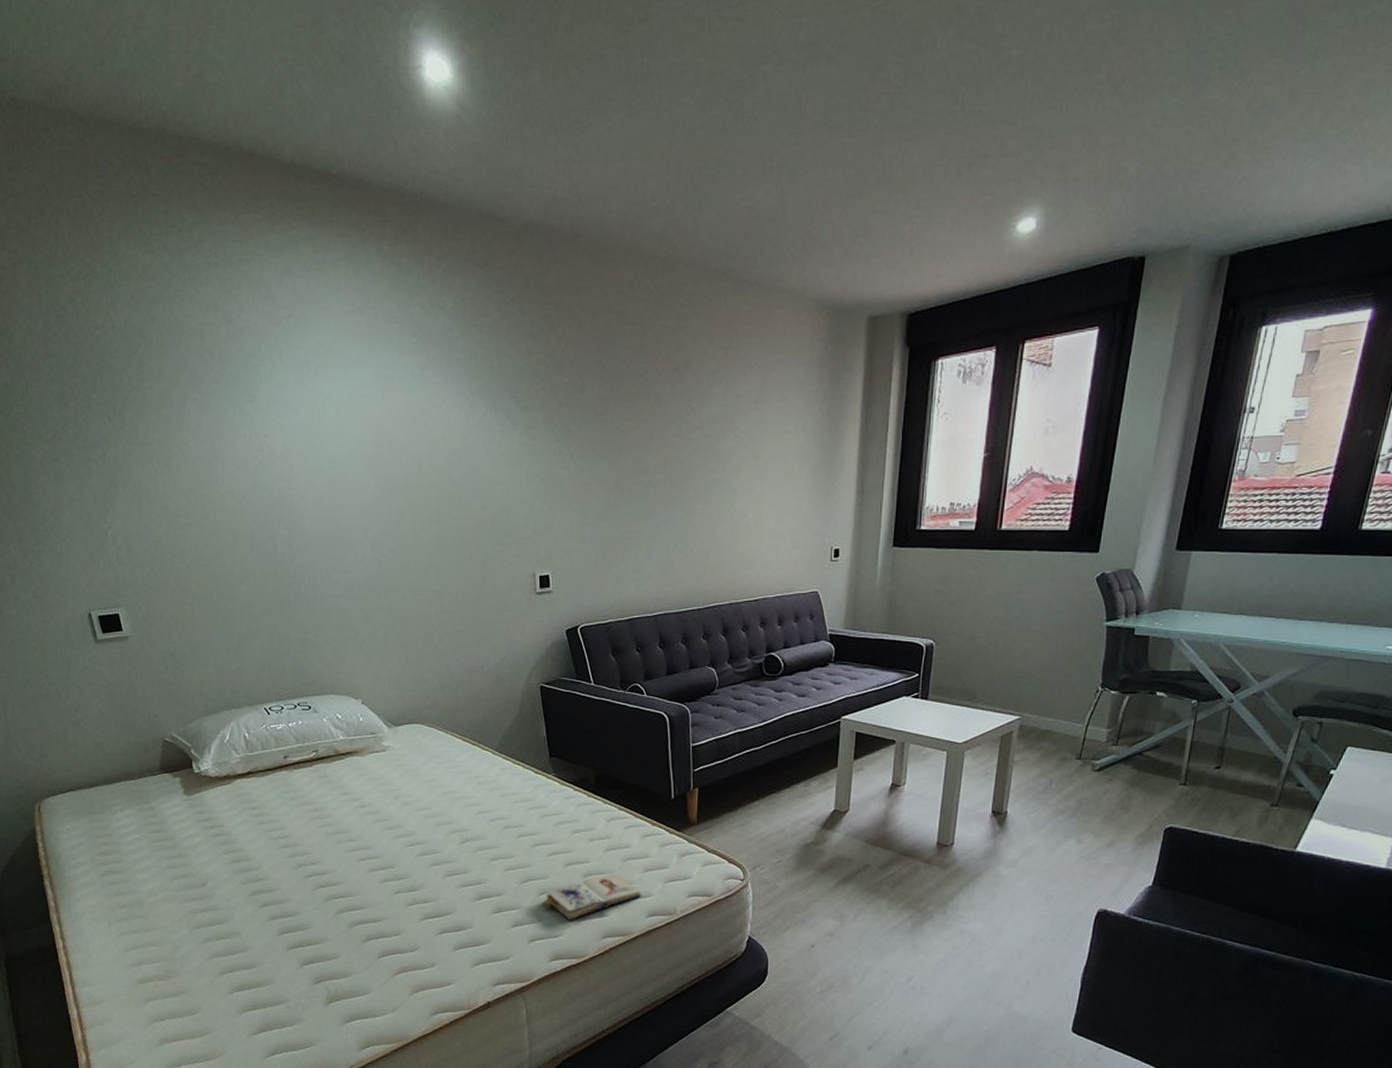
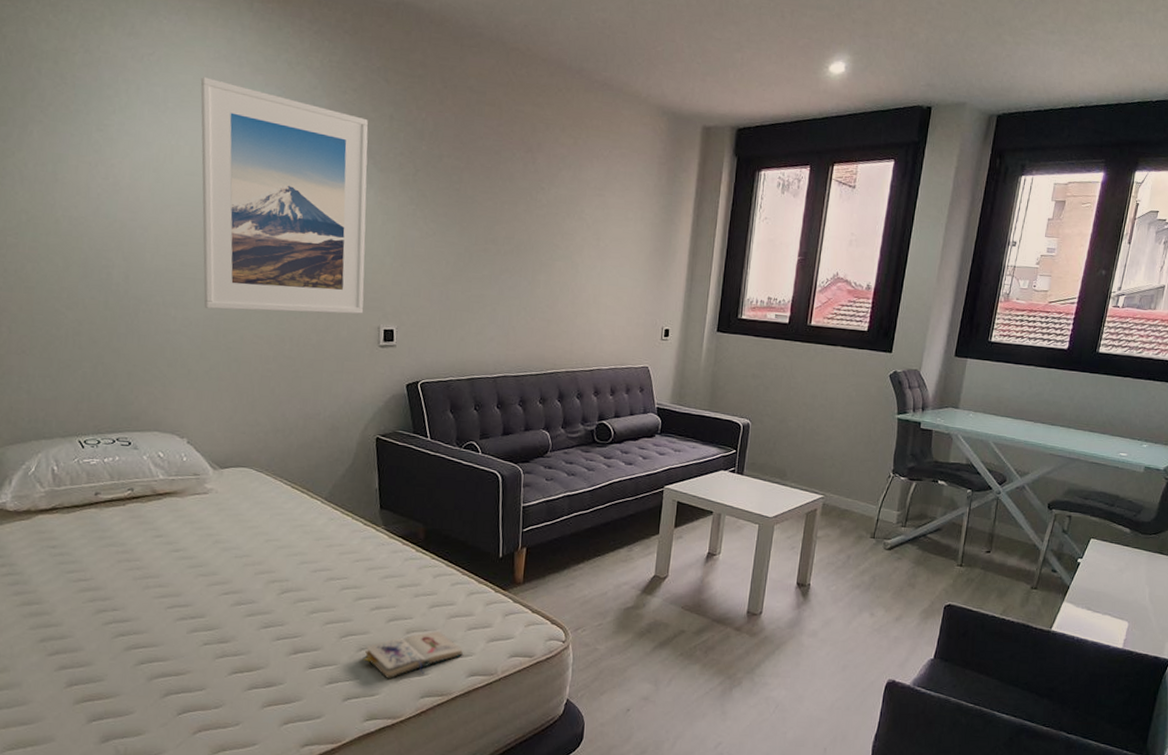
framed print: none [338,333,518,570] -> present [200,77,368,314]

